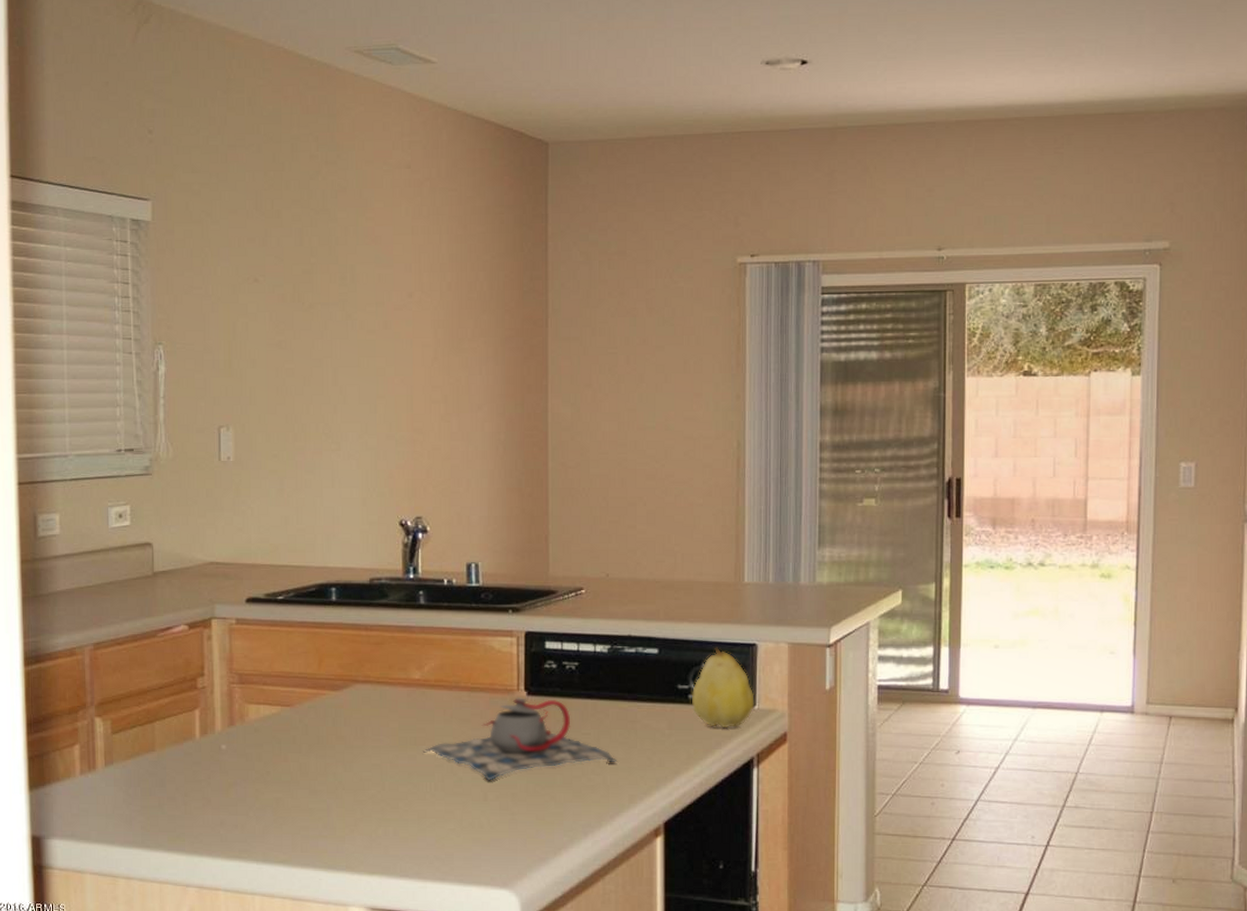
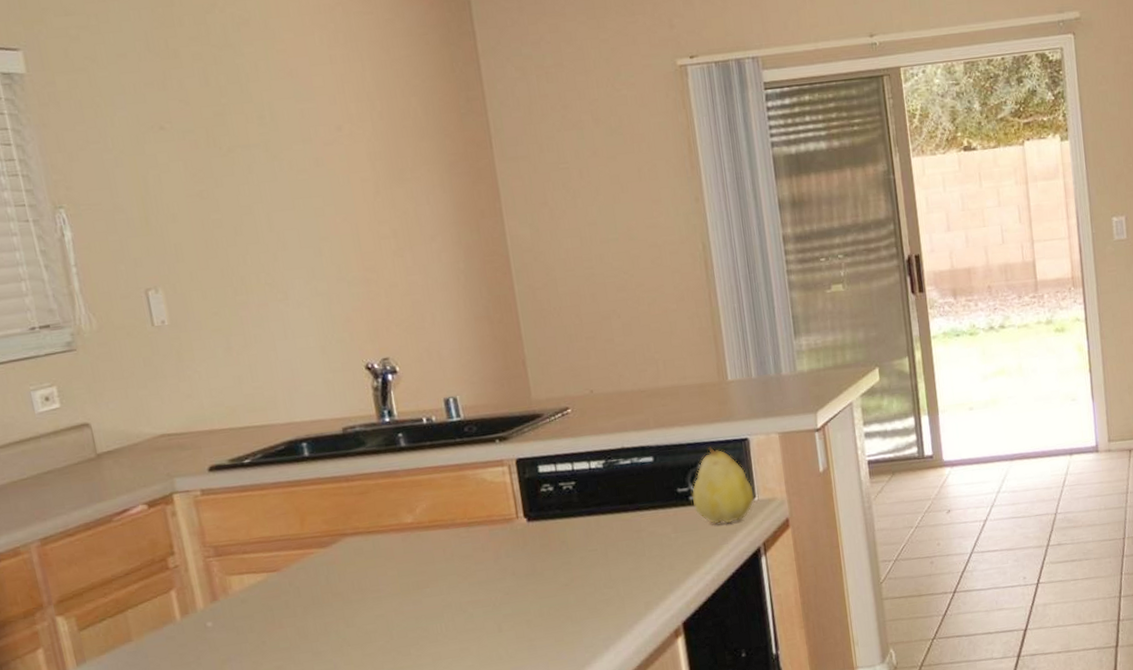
teapot: present [422,698,618,781] -> none [427,521,628,613]

